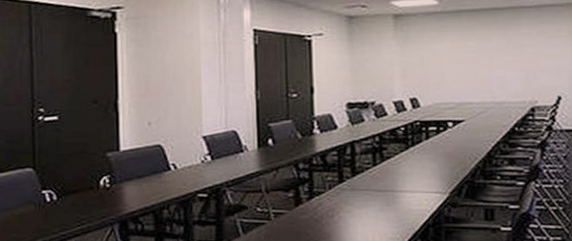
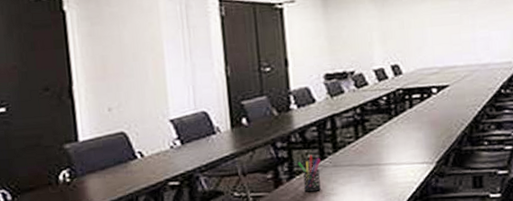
pen holder: none [318,177,339,213] -> present [298,155,321,192]

